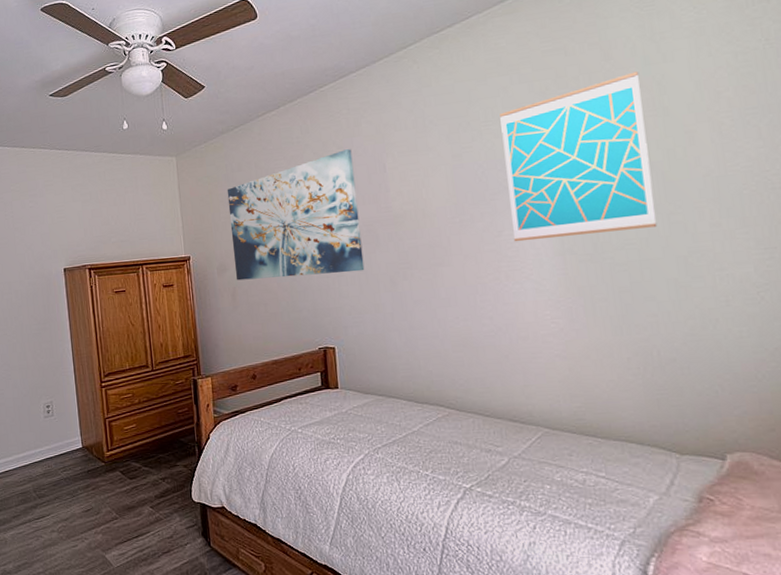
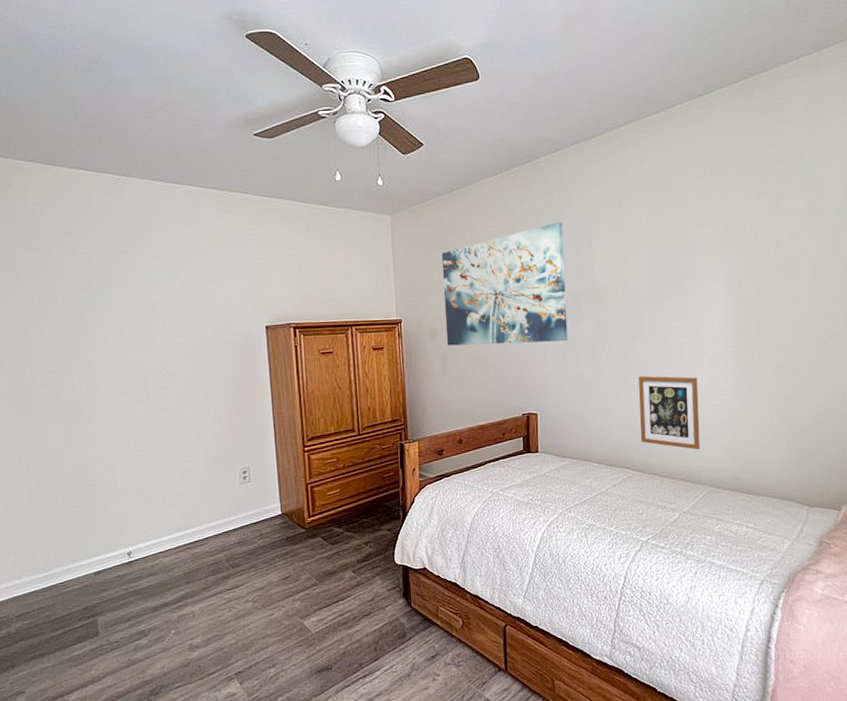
picture frame: none [448,304,529,386] -> present [639,376,700,450]
wall art: present [500,71,658,242] -> none [693,174,808,321]

